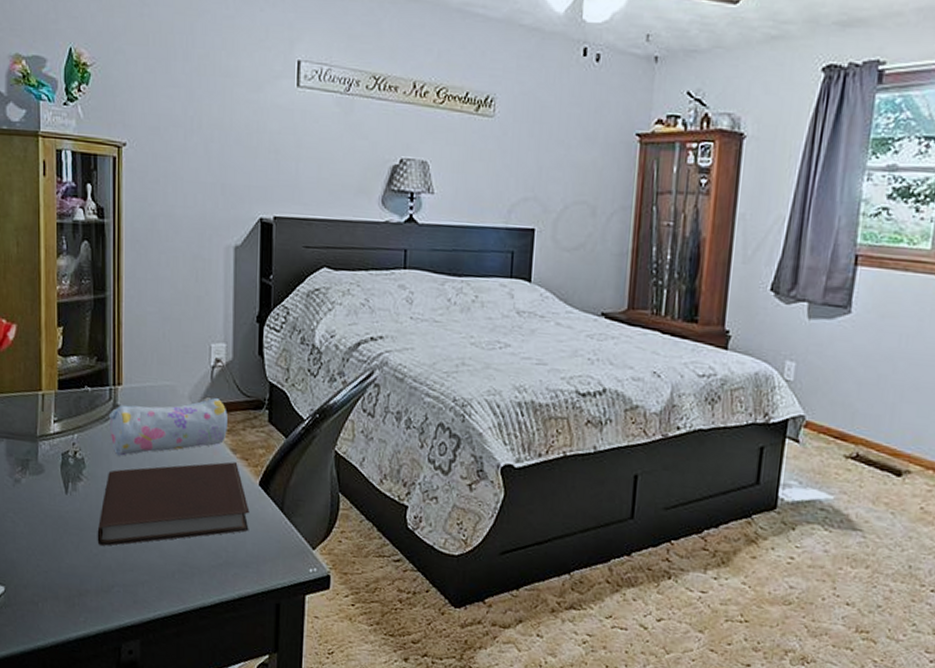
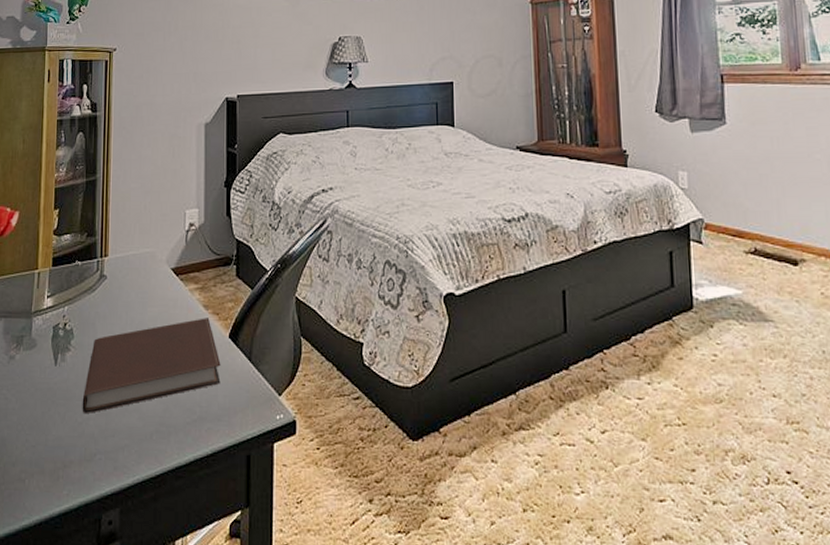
pencil case: present [108,397,228,456] -> none [95,260,200,323]

